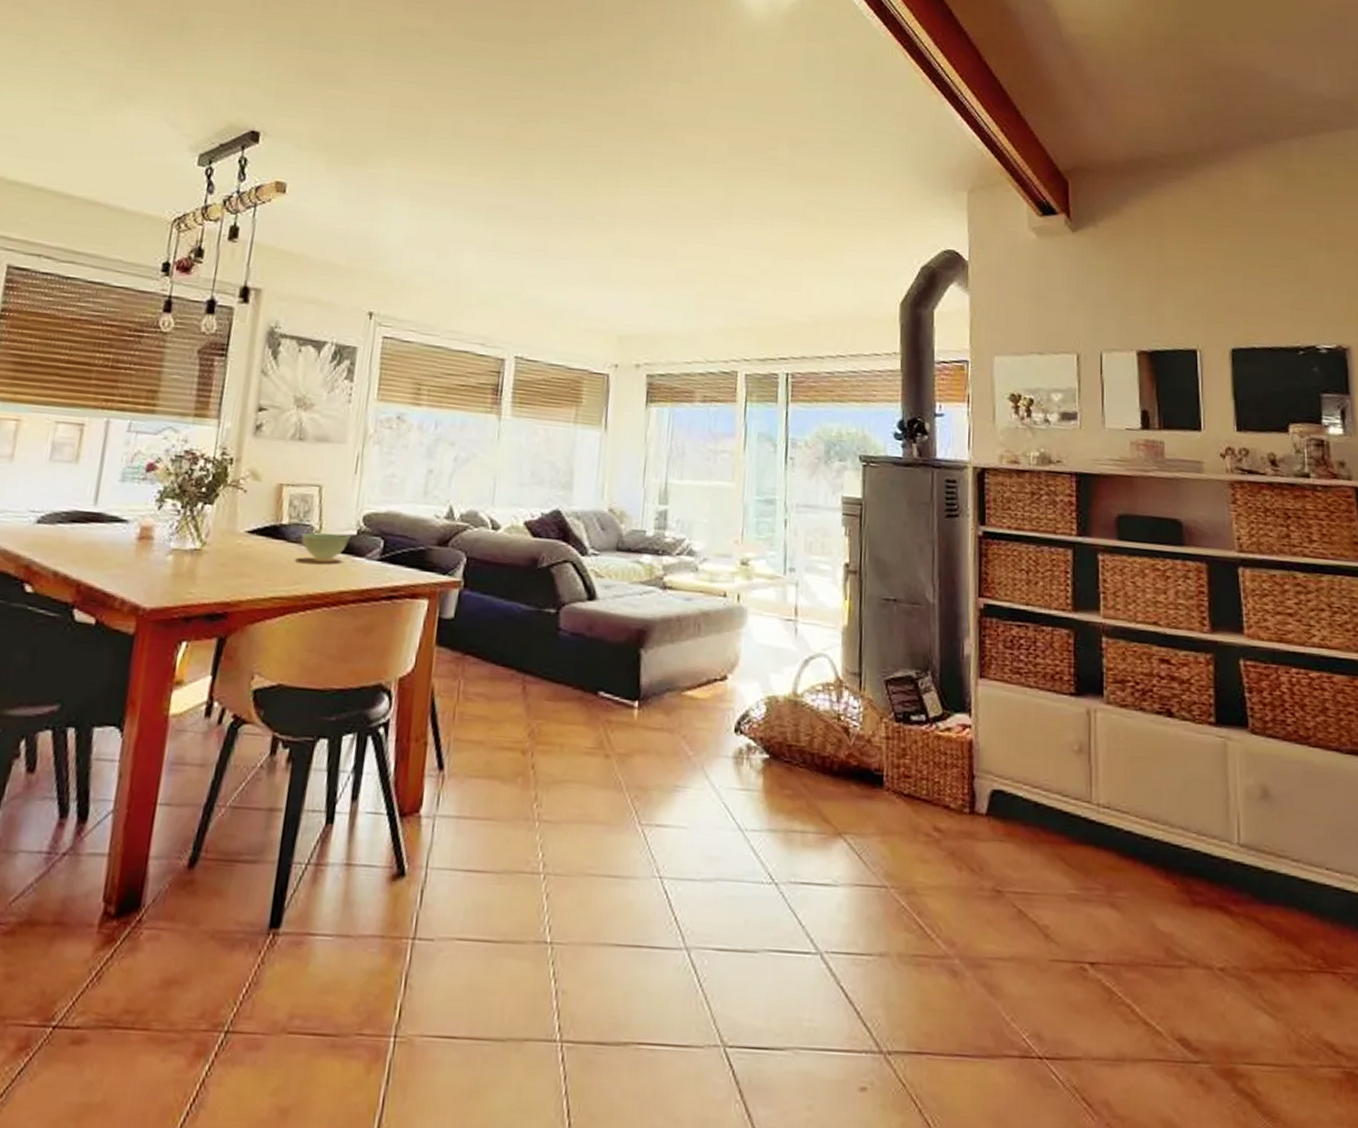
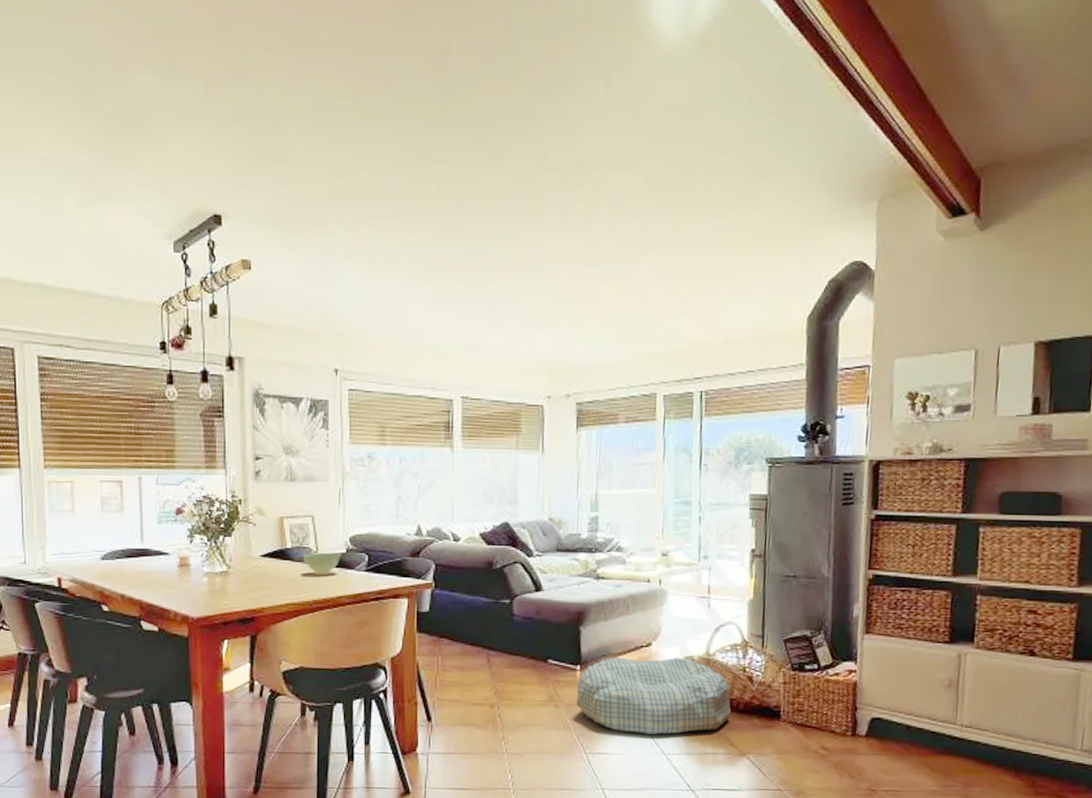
dog bed: none [632,692,824,802] -> present [577,657,731,735]

